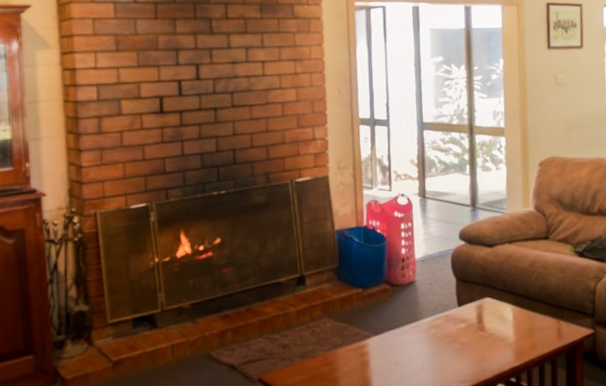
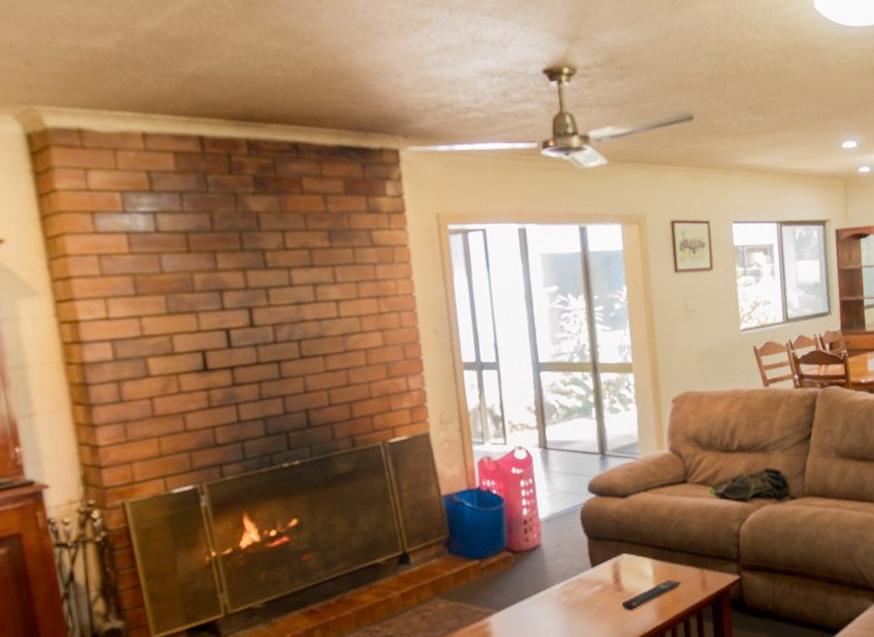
remote control: none [483,325,539,350] -> present [621,579,682,611]

